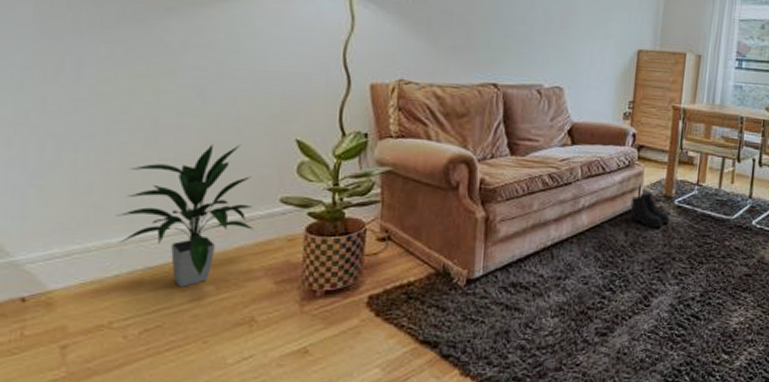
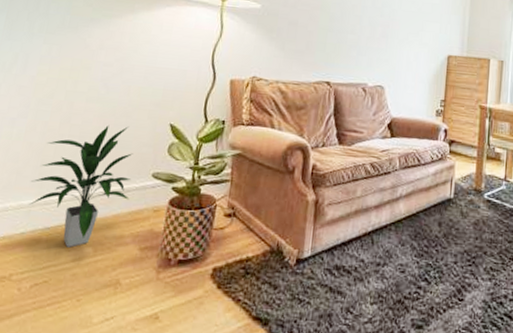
boots: present [630,191,670,227] -> none [443,184,480,220]

